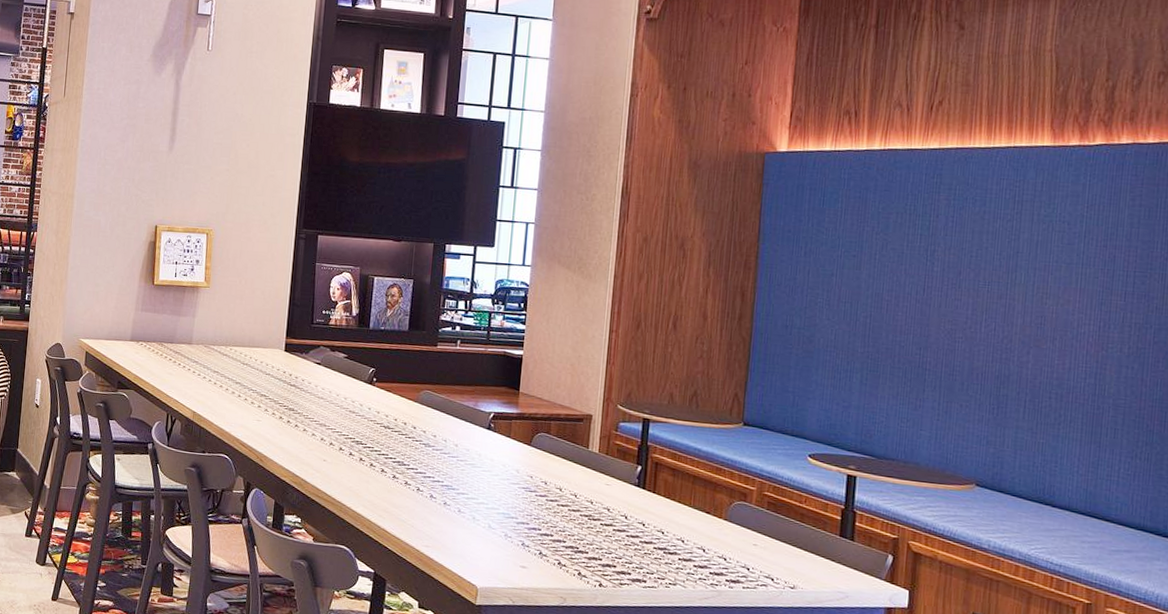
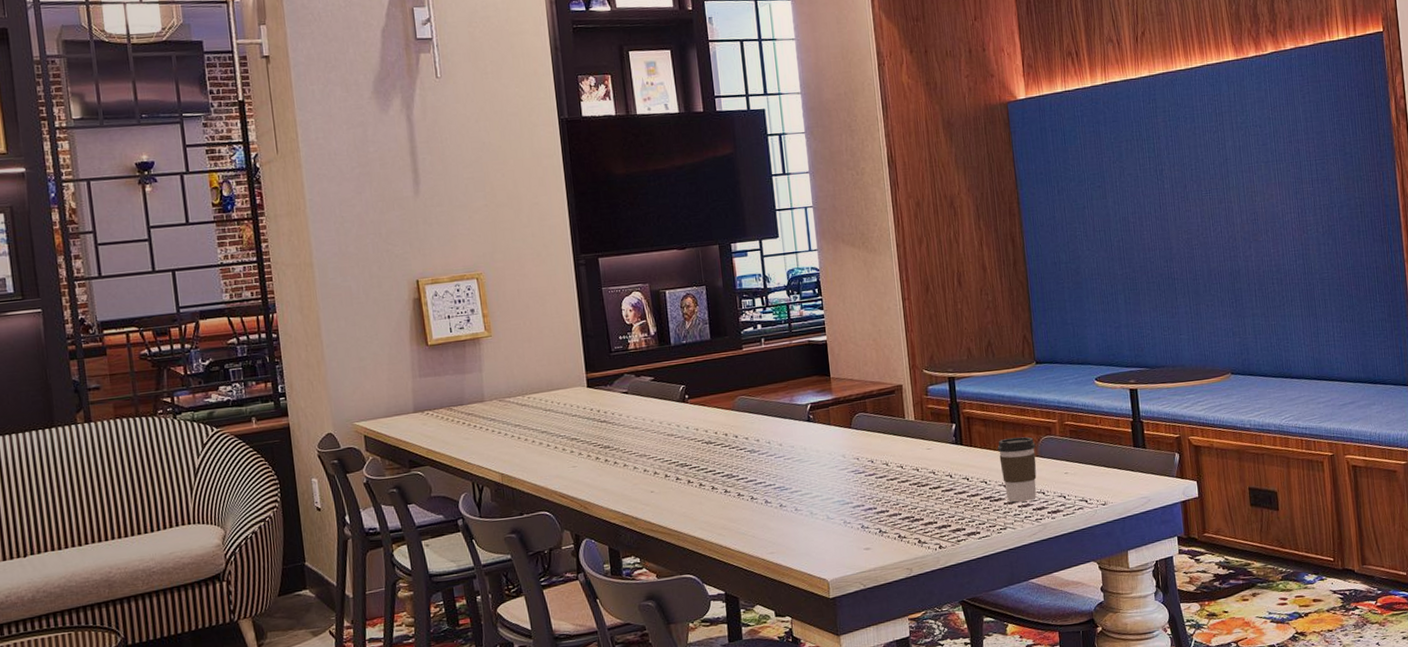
coffee cup: none [682,493,726,564] -> present [997,436,1037,503]

